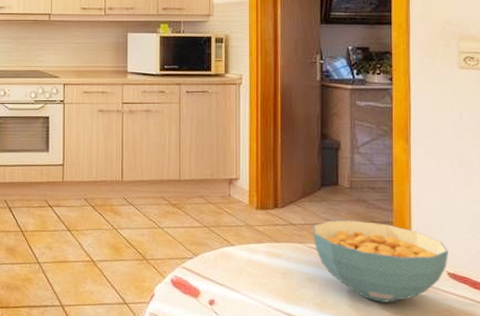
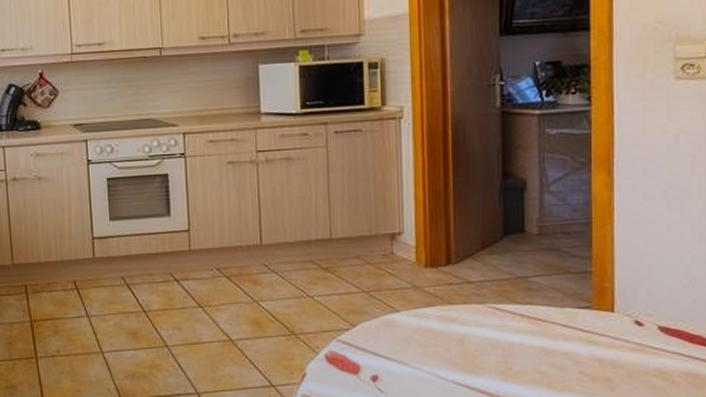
cereal bowl: present [313,220,448,303] -> none [495,272,659,366]

